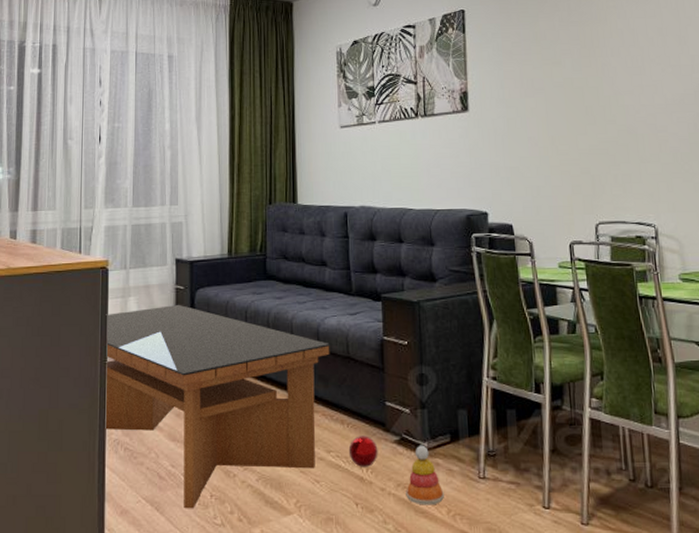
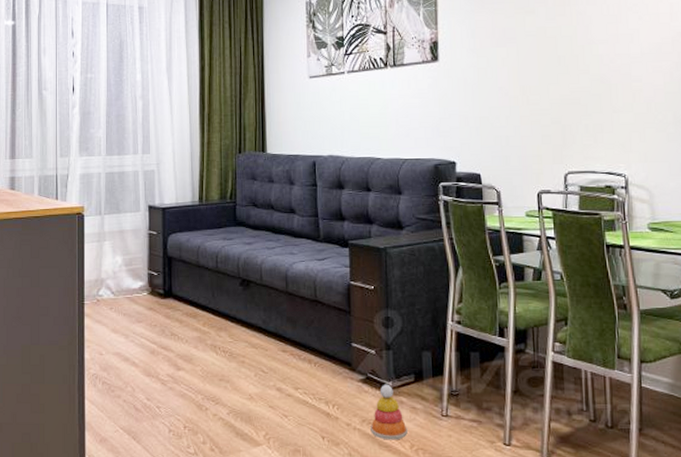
coffee table: present [104,304,330,509] -> none [82,248,298,439]
ball: present [348,436,378,467] -> none [315,374,344,404]

